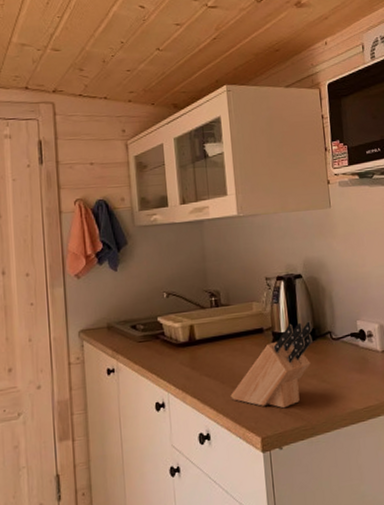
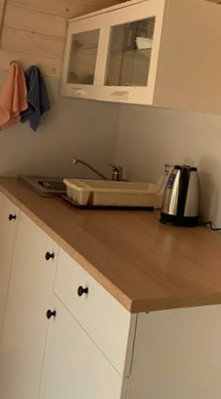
knife block: present [230,321,313,409] -> none [113,208,197,279]

